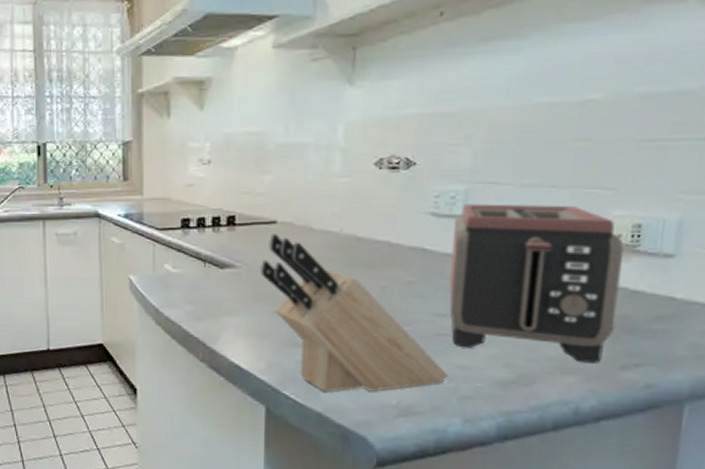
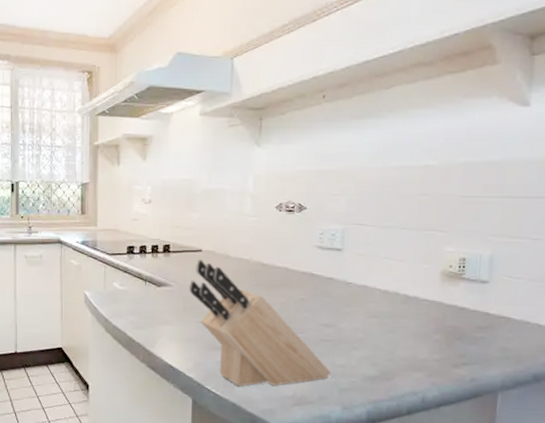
toaster: present [449,204,624,363] -> none [331,240,454,363]

